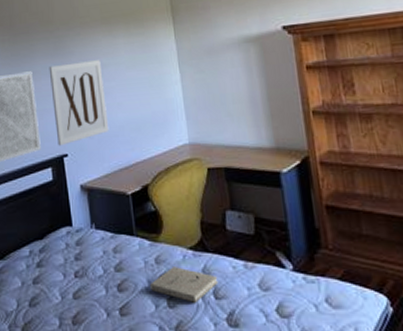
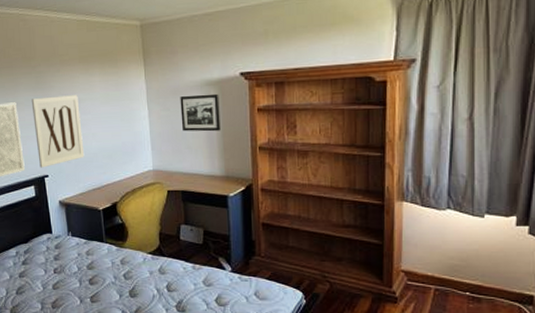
book: present [150,267,219,303] -> none [116,267,171,294]
picture frame: none [216,51,267,97] -> present [180,93,222,132]

